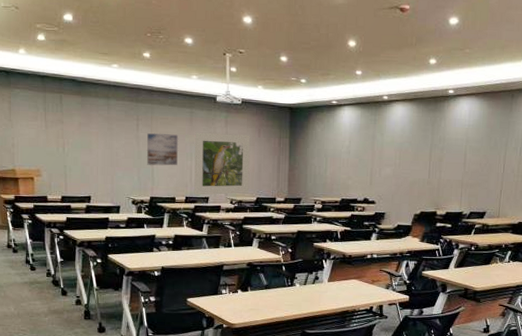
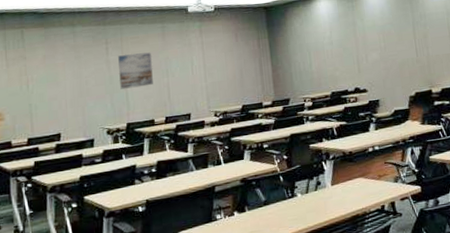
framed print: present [194,132,251,195] -> none [169,41,234,113]

